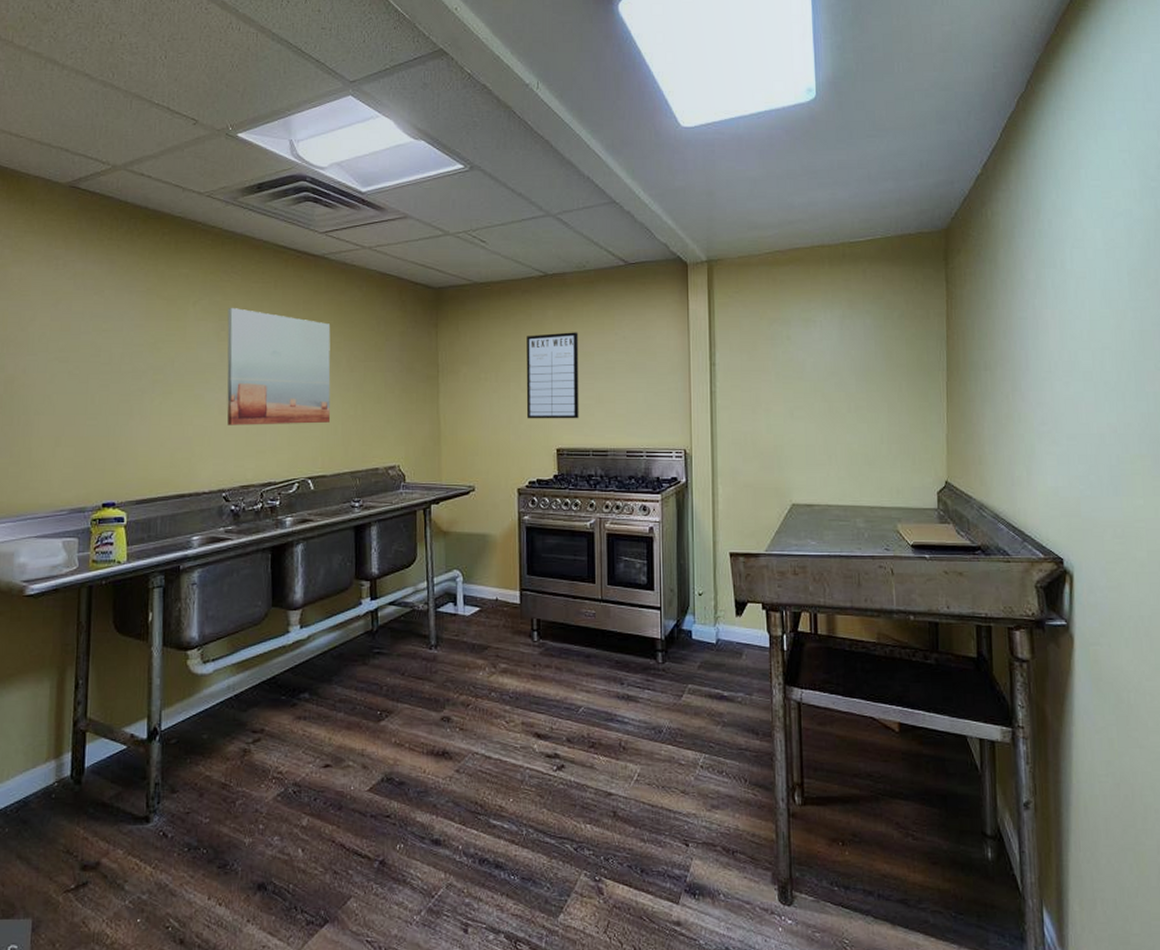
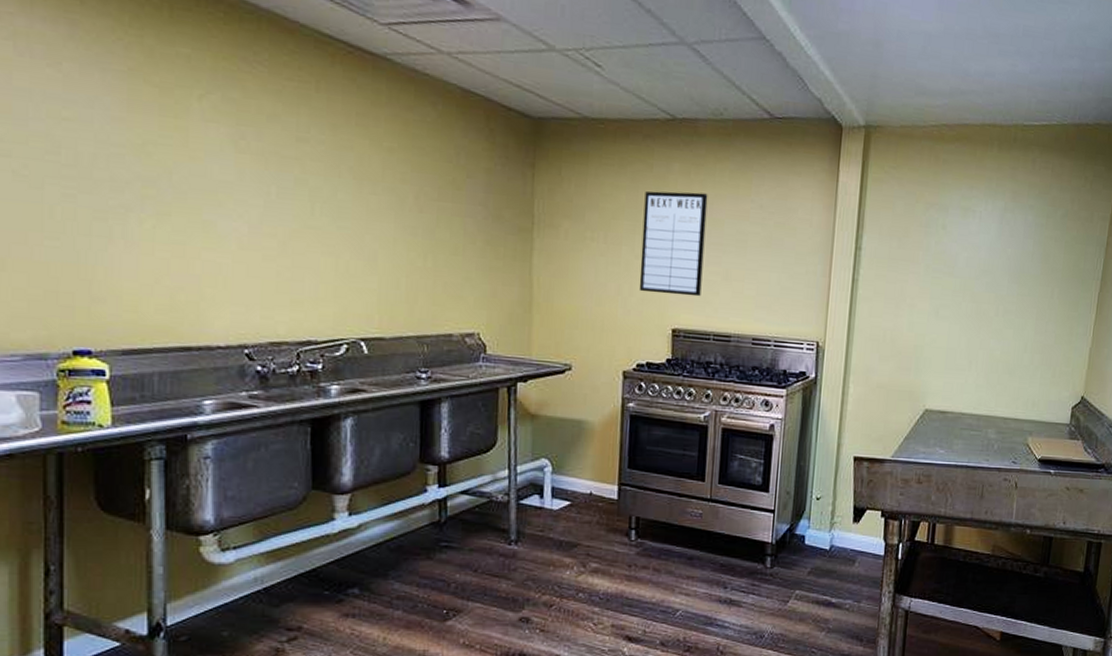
wall art: present [227,308,331,426] -> none [248,110,394,273]

